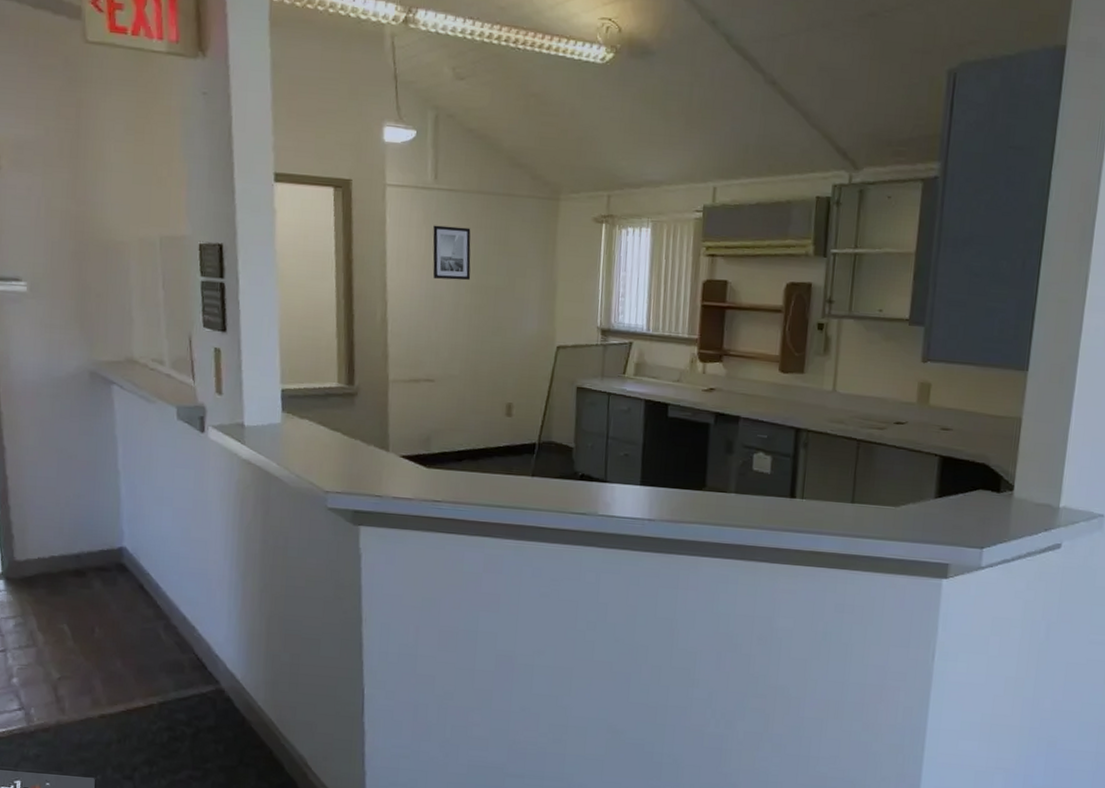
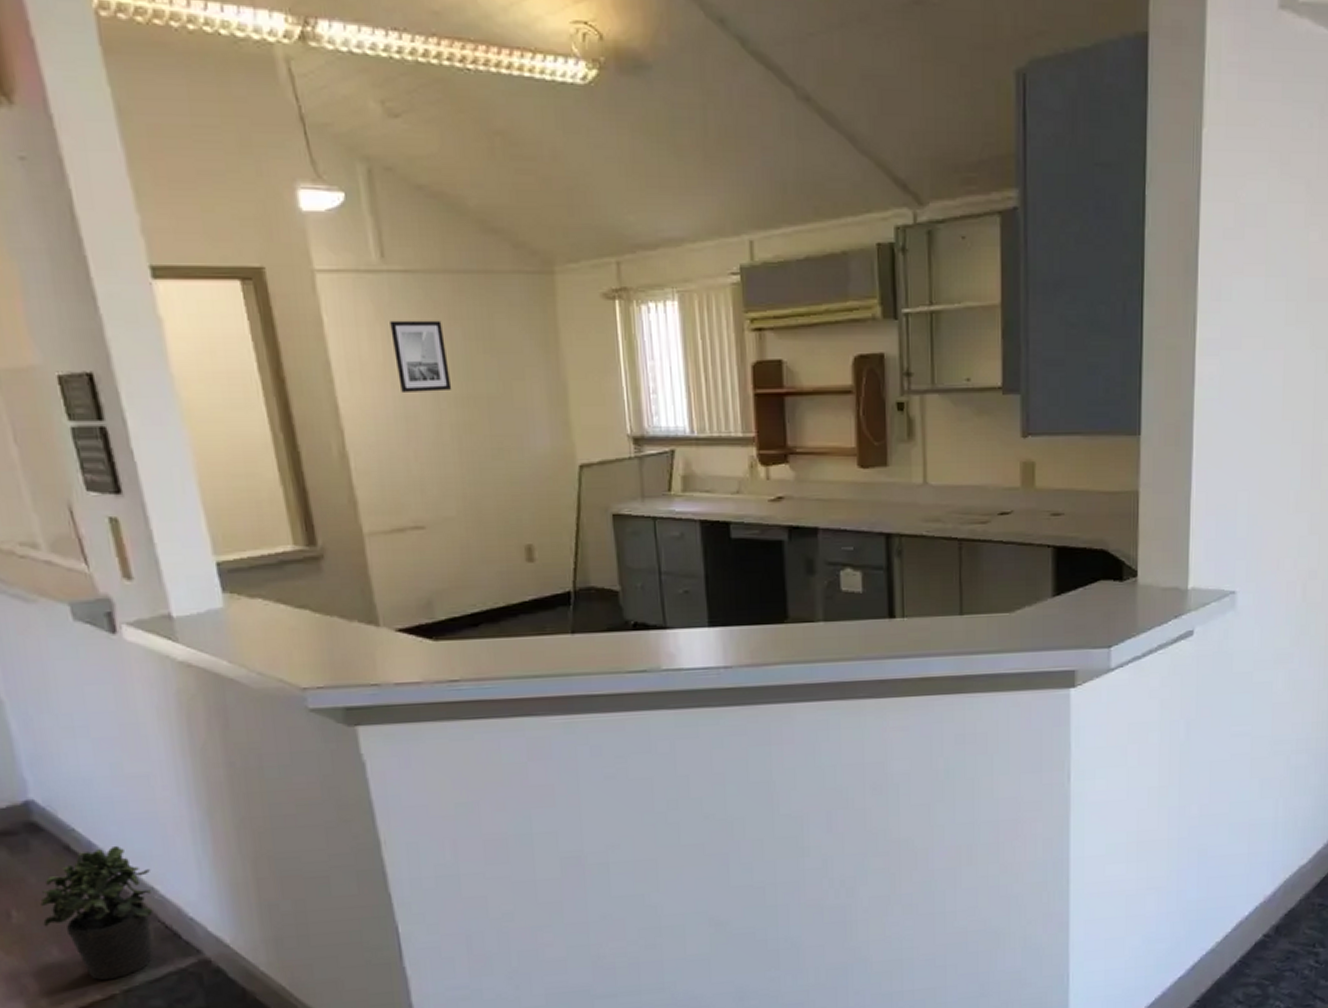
potted plant: none [115,590,196,693] -> present [40,845,154,981]

